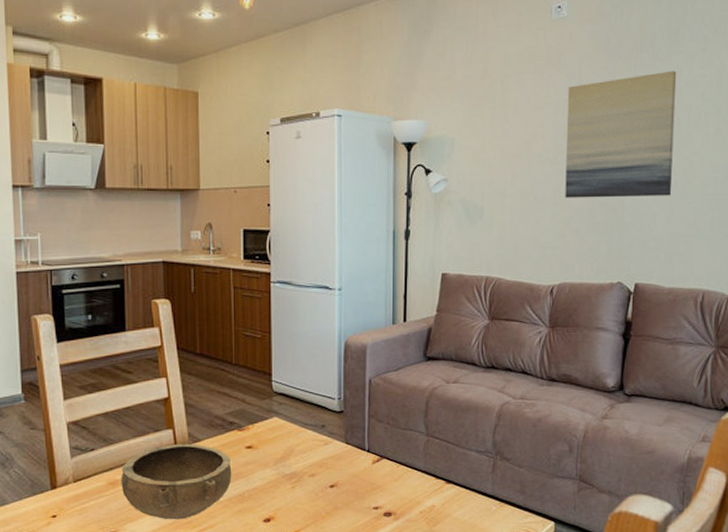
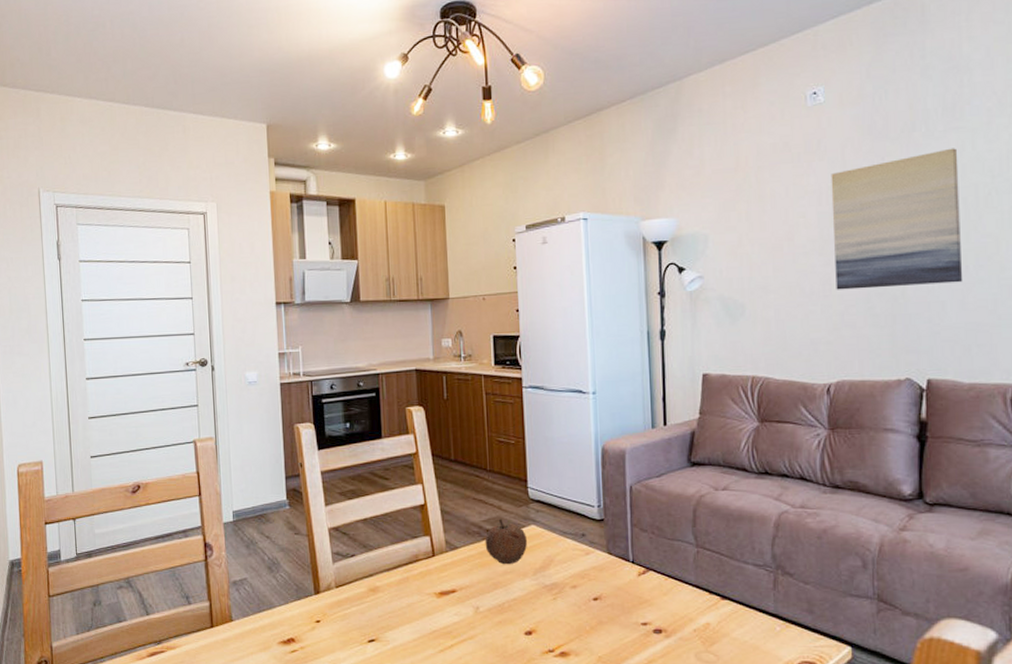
bowl: present [121,443,232,520] -> none [380,550,491,629]
fruit: none [228,411,270,456] -> present [485,519,528,565]

